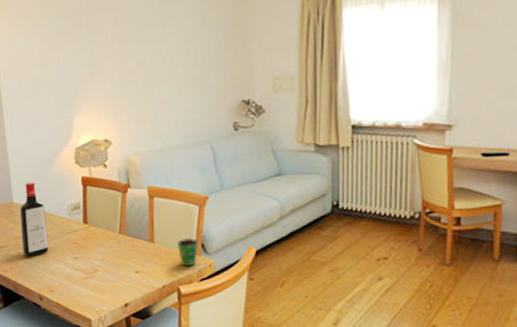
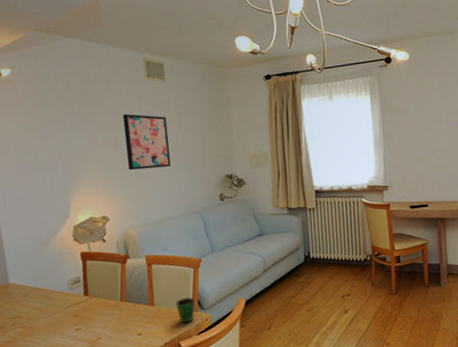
liquor bottle: present [19,181,49,257] -> none [16,261,50,335]
wall art: none [130,25,180,90] -> present [122,113,171,171]

